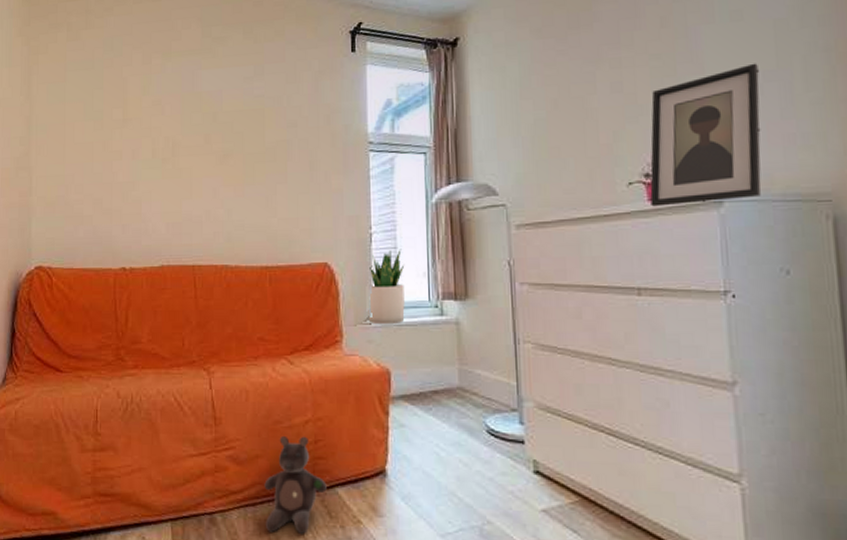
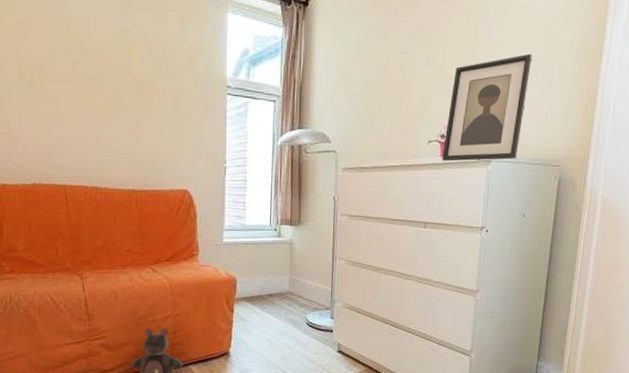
planter: present [368,249,405,325] -> none [220,182,252,243]

